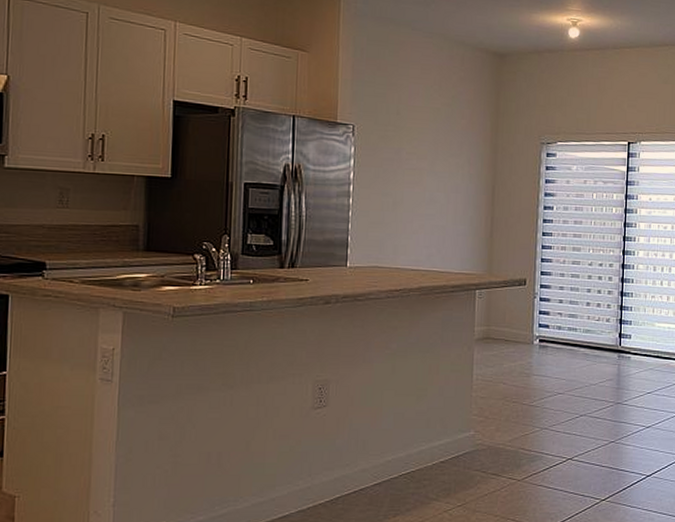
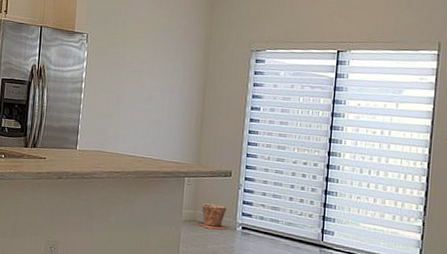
plant pot: none [493,317,524,345] -> present [198,203,228,230]

